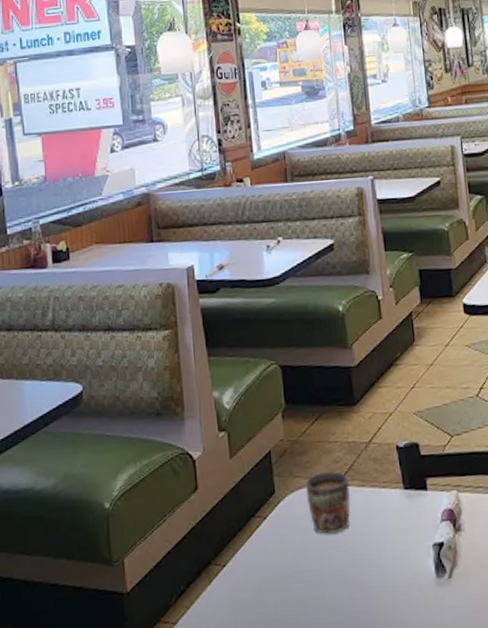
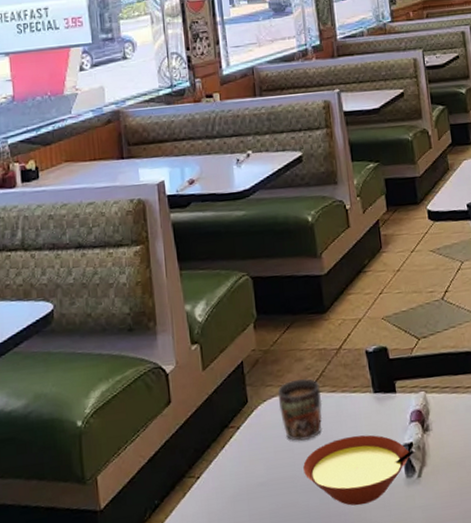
soup bowl: none [330,531,447,603] -> present [303,435,416,506]

